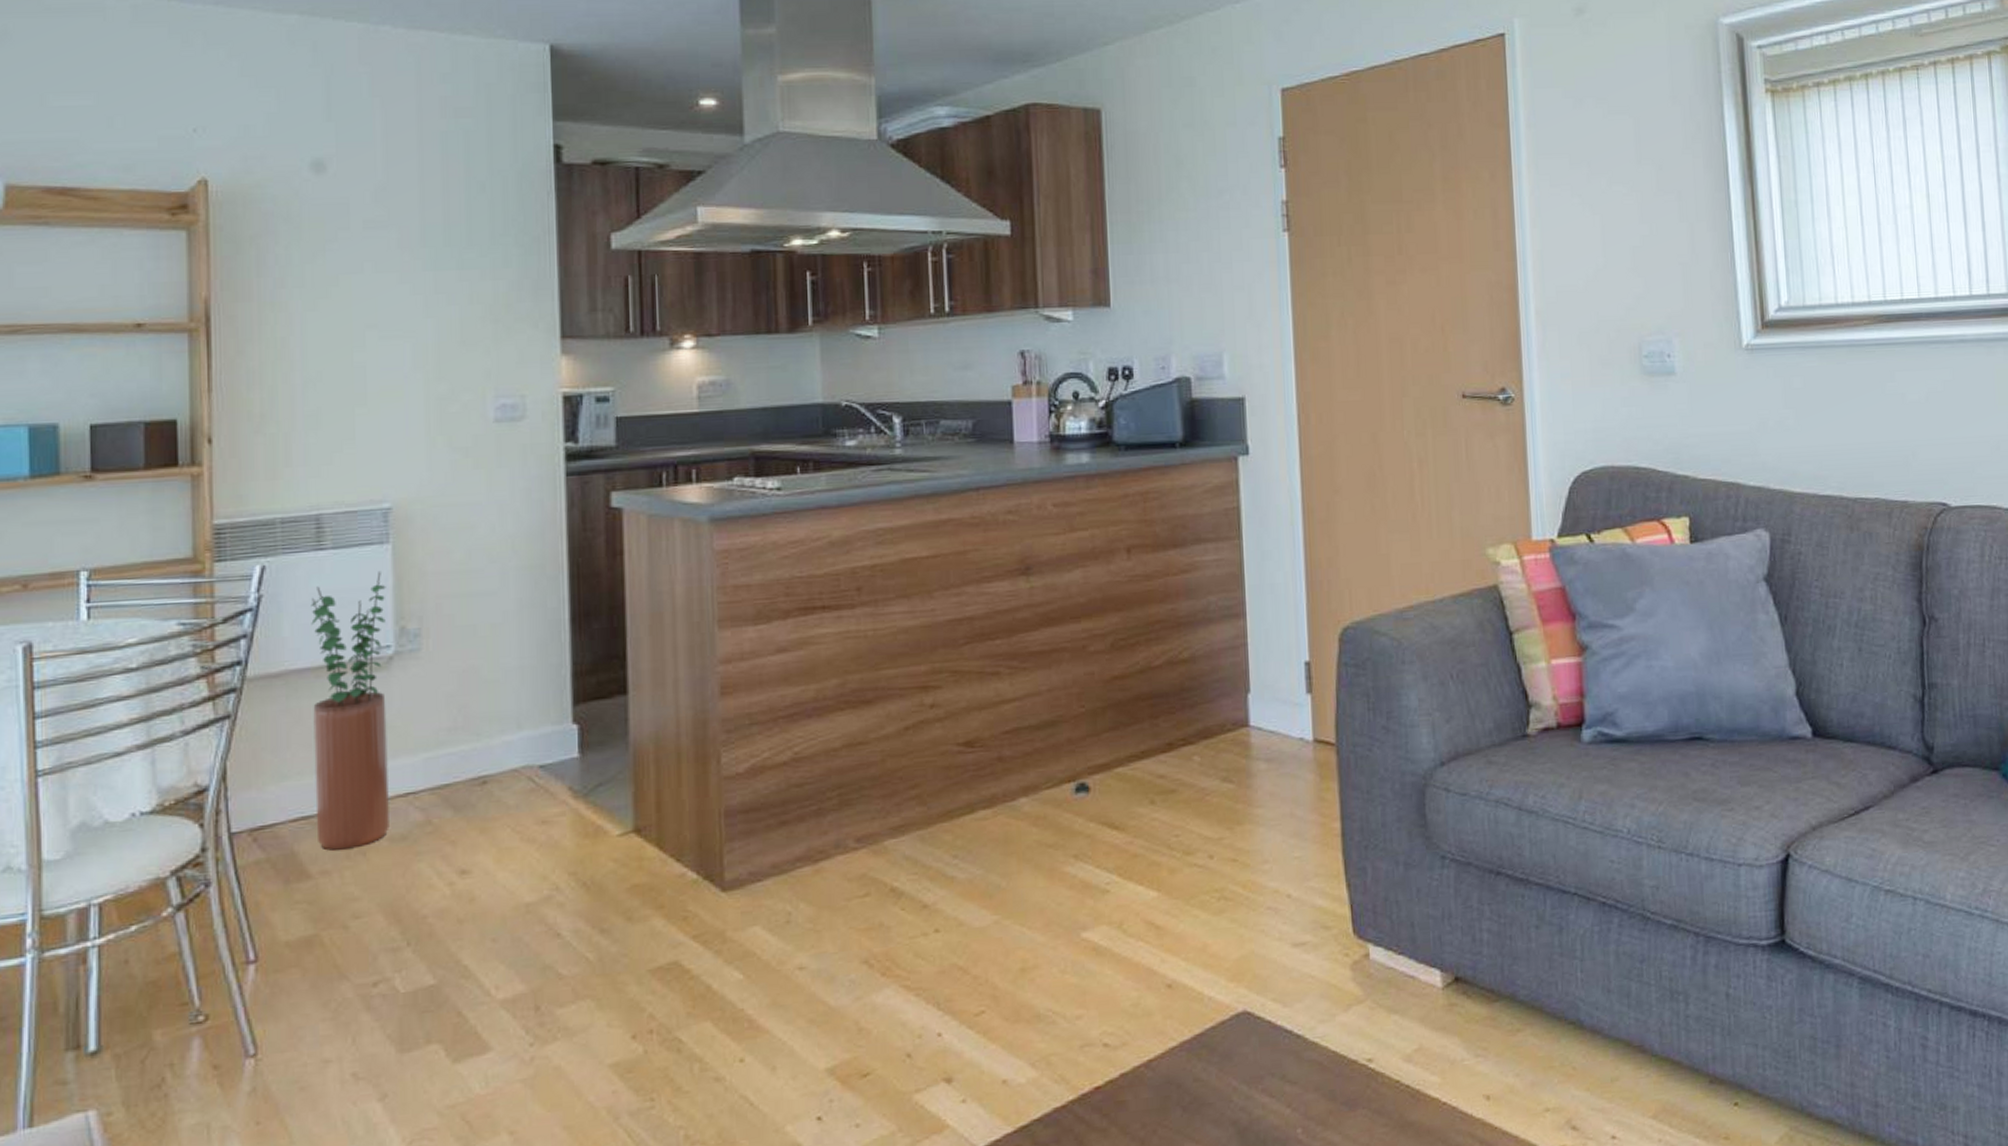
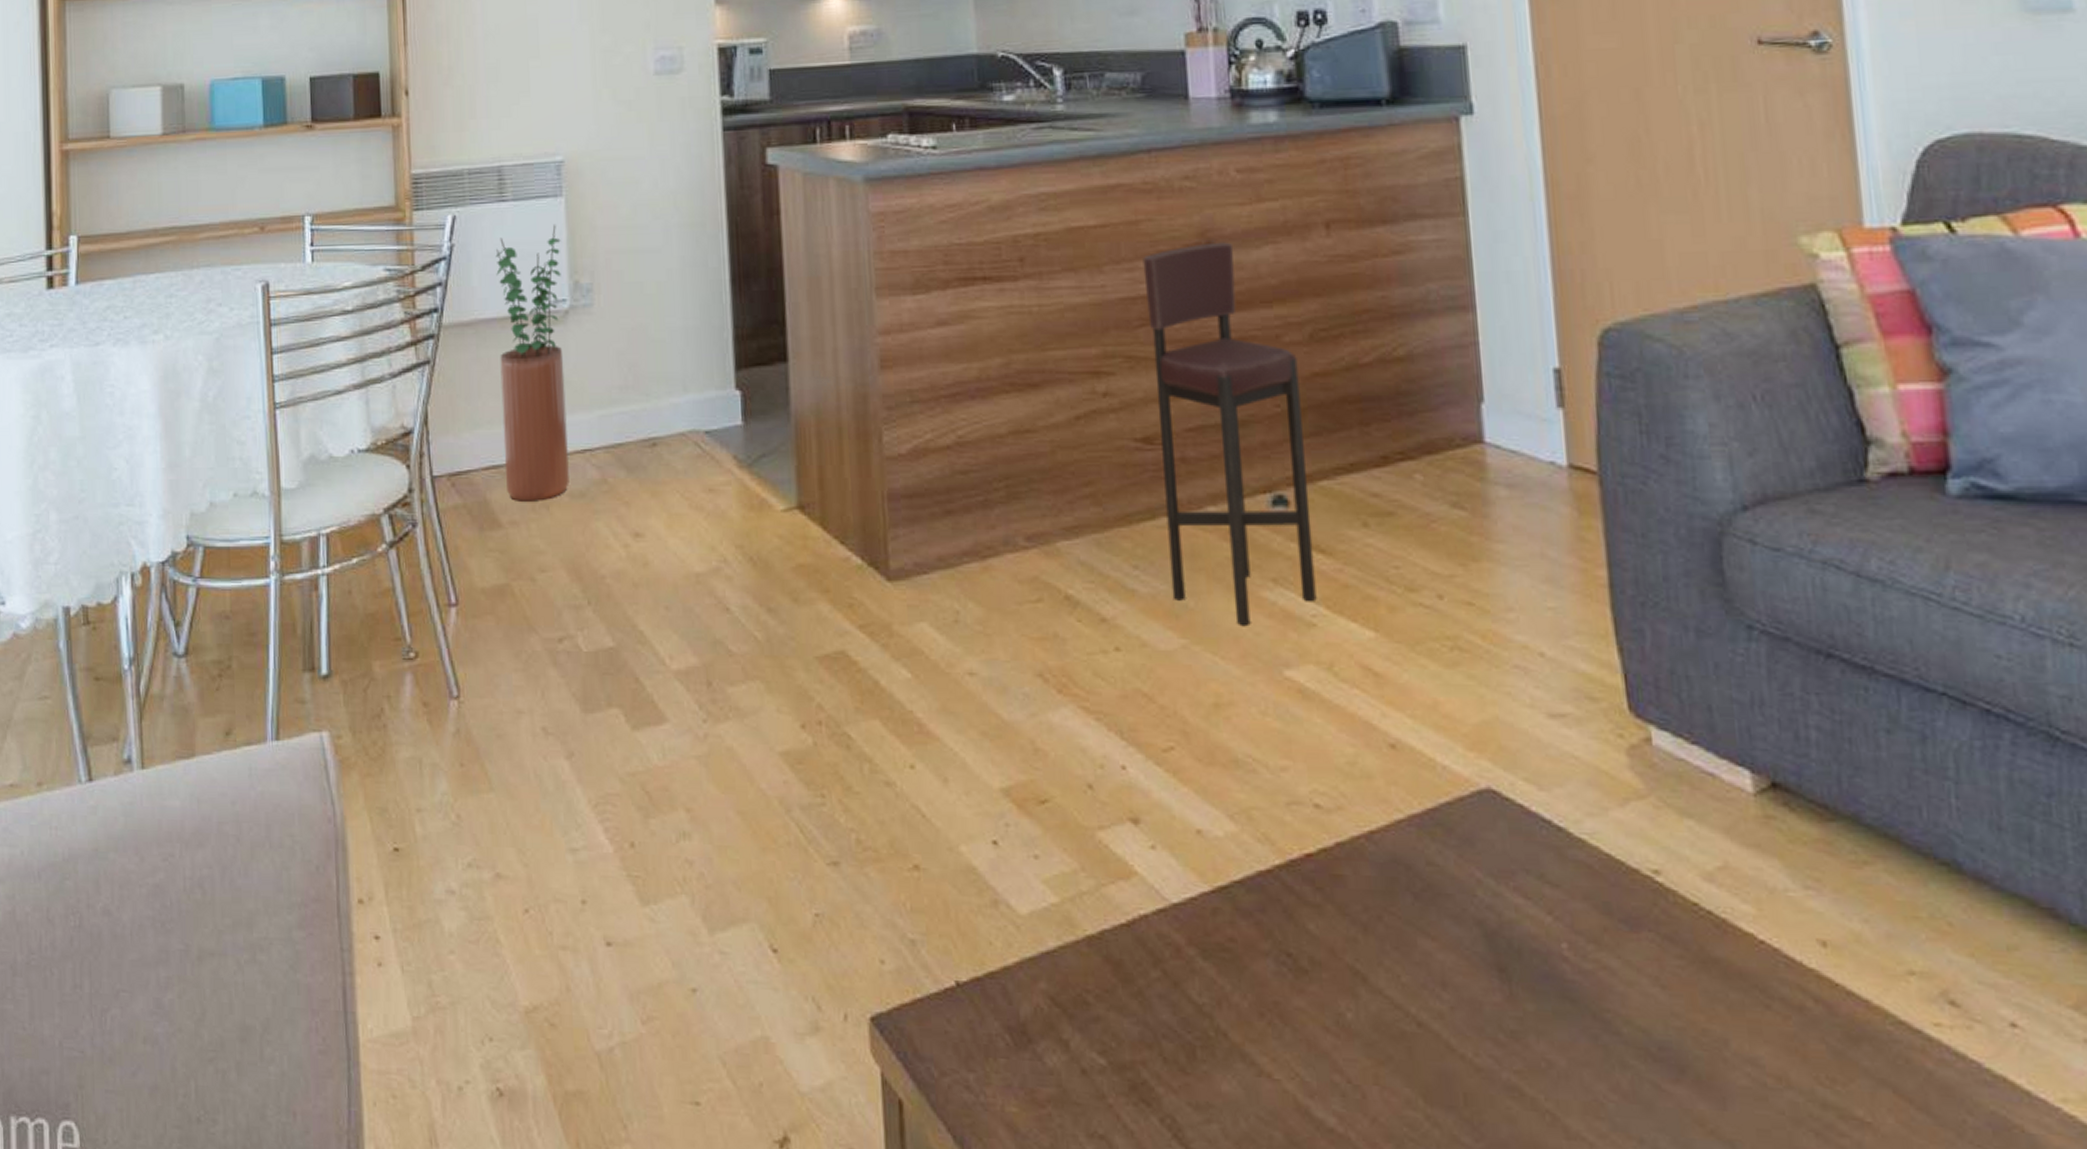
bar stool: none [969,567,1111,898] -> present [1142,242,1317,625]

